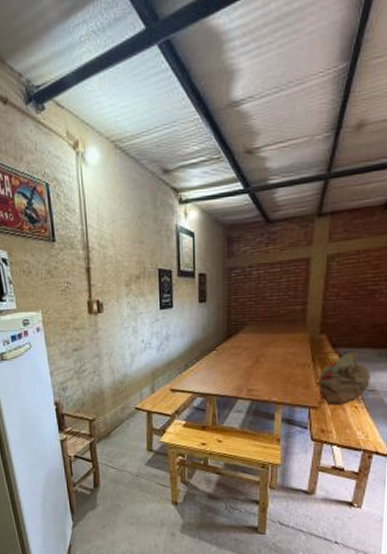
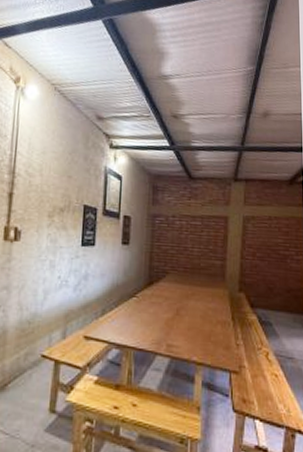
bag: present [318,352,371,404] -> none [239,315,288,370]

